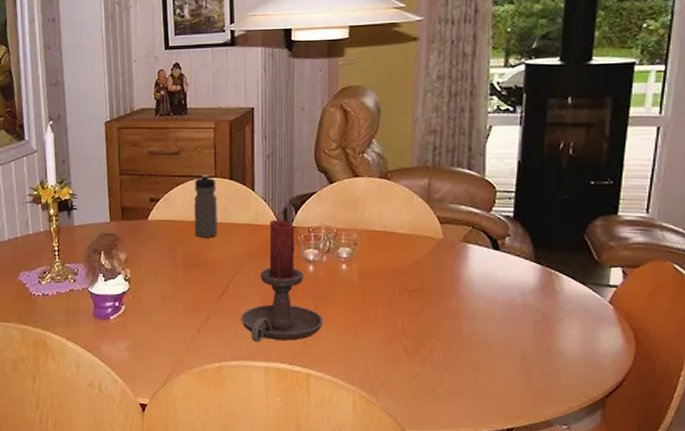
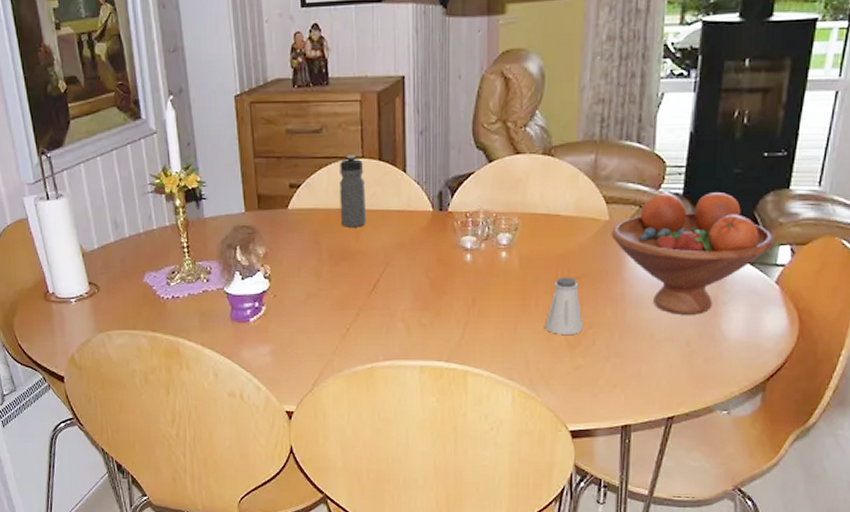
candle holder: present [241,220,324,343] -> none [393,204,482,340]
saltshaker: none [384,289,420,345] -> present [545,276,583,336]
fruit bowl: none [446,214,606,330] -> present [611,192,775,315]

